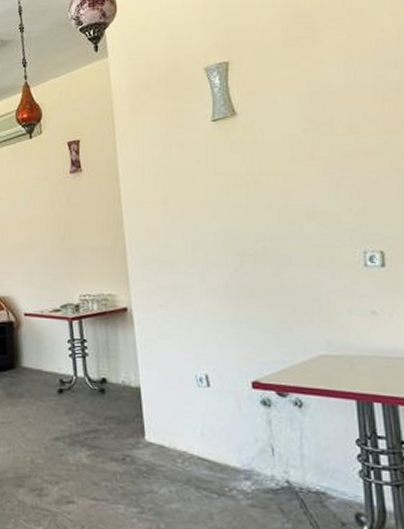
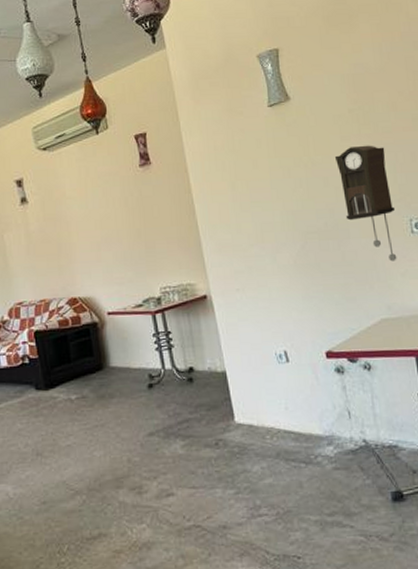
pendulum clock: none [281,168,348,295] -> present [334,145,397,262]

